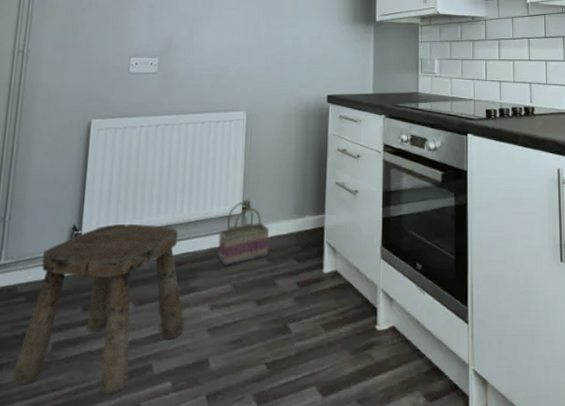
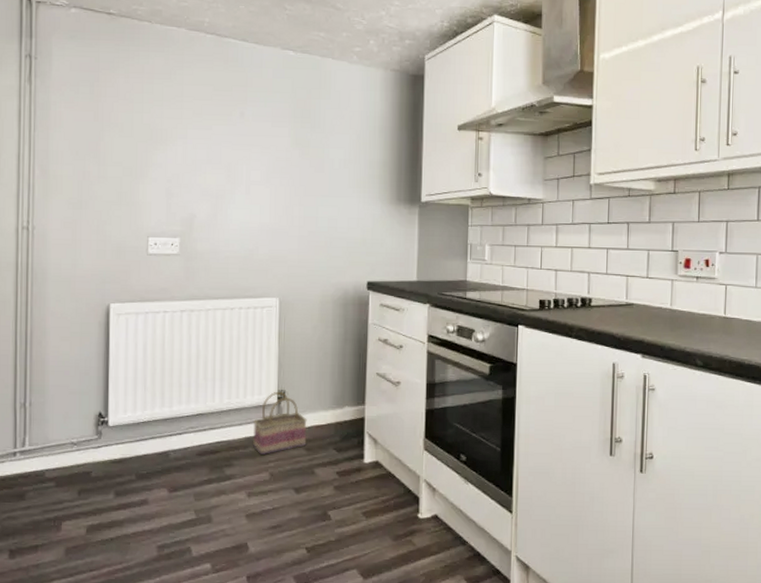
stool: present [12,223,184,394] -> none [49,411,221,574]

